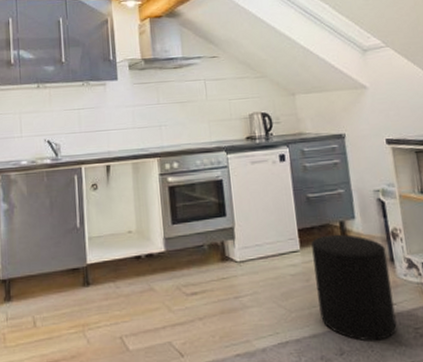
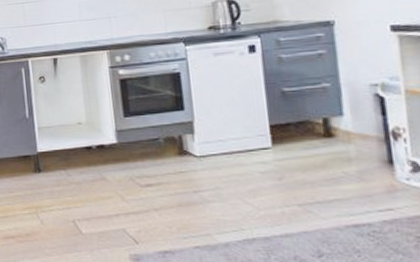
stool: present [311,234,397,341] -> none [286,132,393,246]

